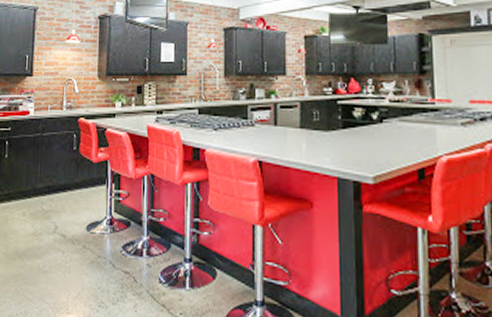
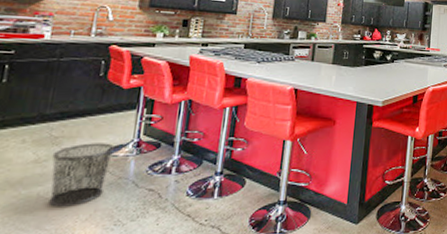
trash can: none [45,218,93,282] -> present [48,143,116,207]

